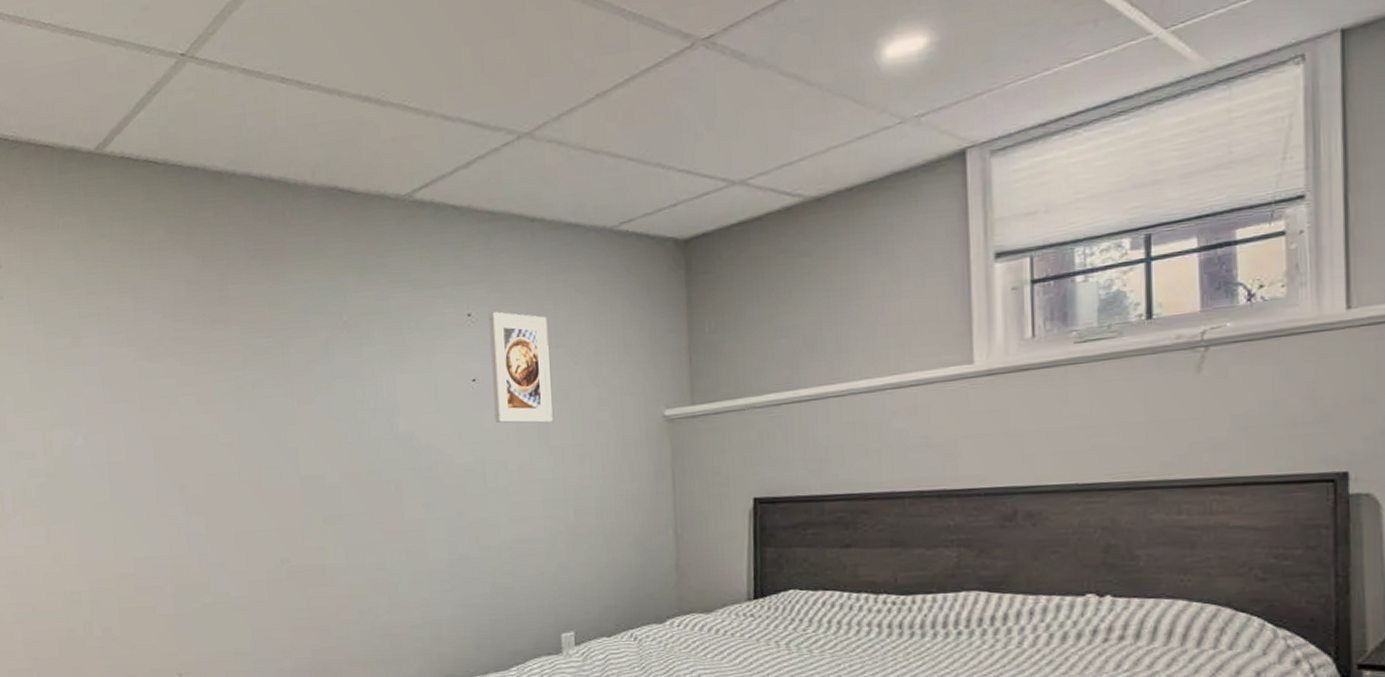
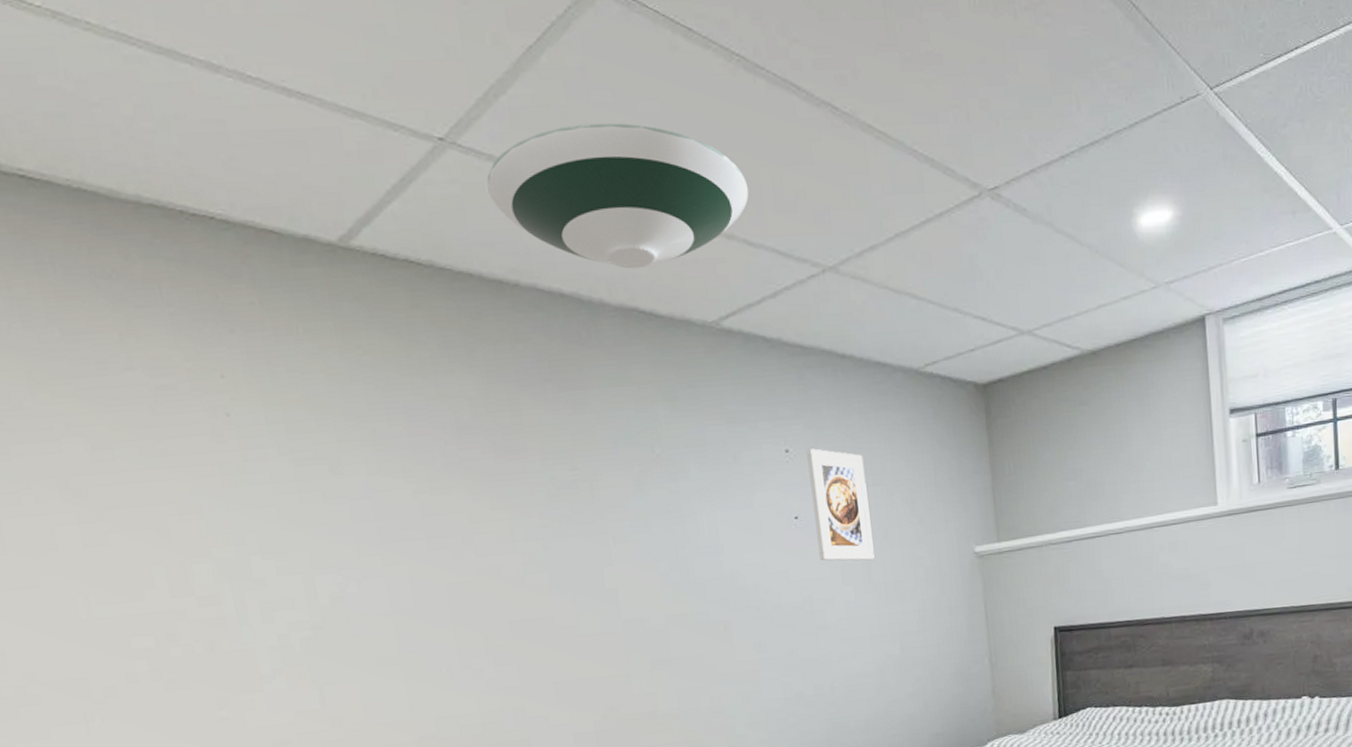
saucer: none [216,20,450,152] -> present [486,123,749,269]

